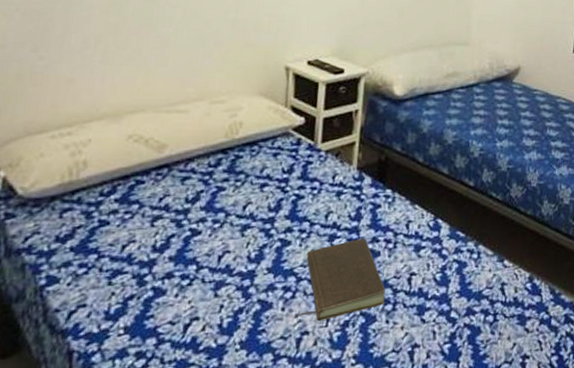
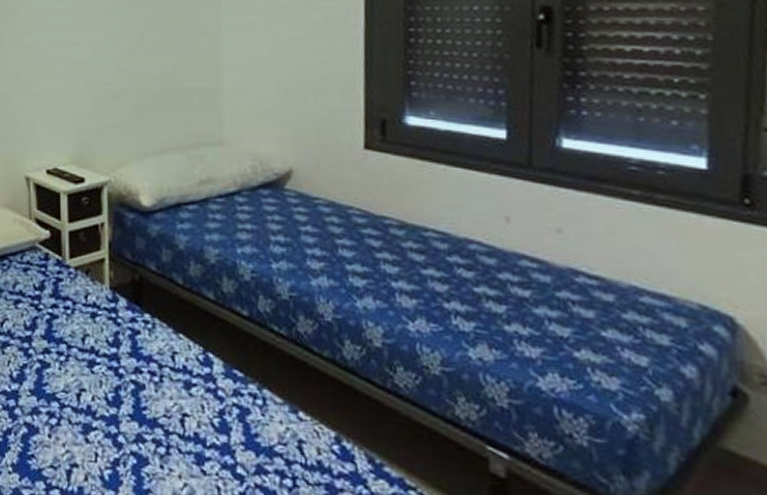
book: present [293,238,386,322] -> none [60,367,157,455]

